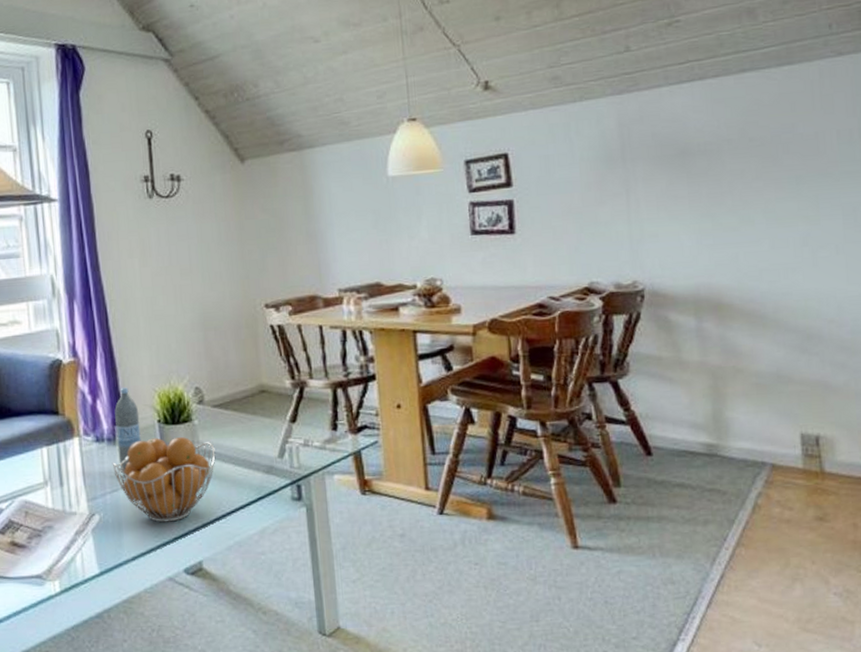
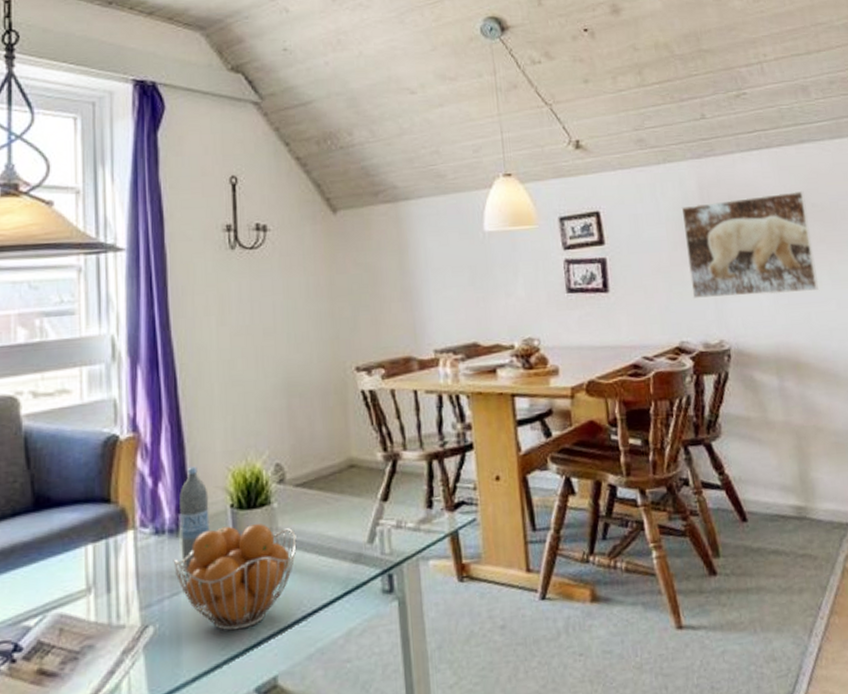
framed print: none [597,125,751,239] -> present [681,191,819,298]

